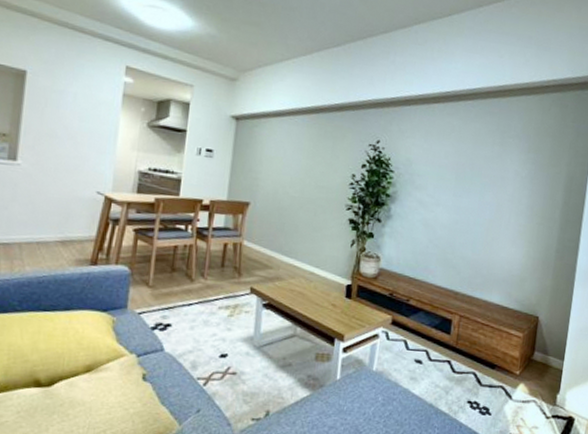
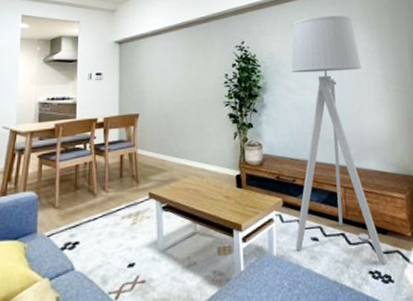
floor lamp: none [396,125,508,397] -> present [291,15,386,265]

